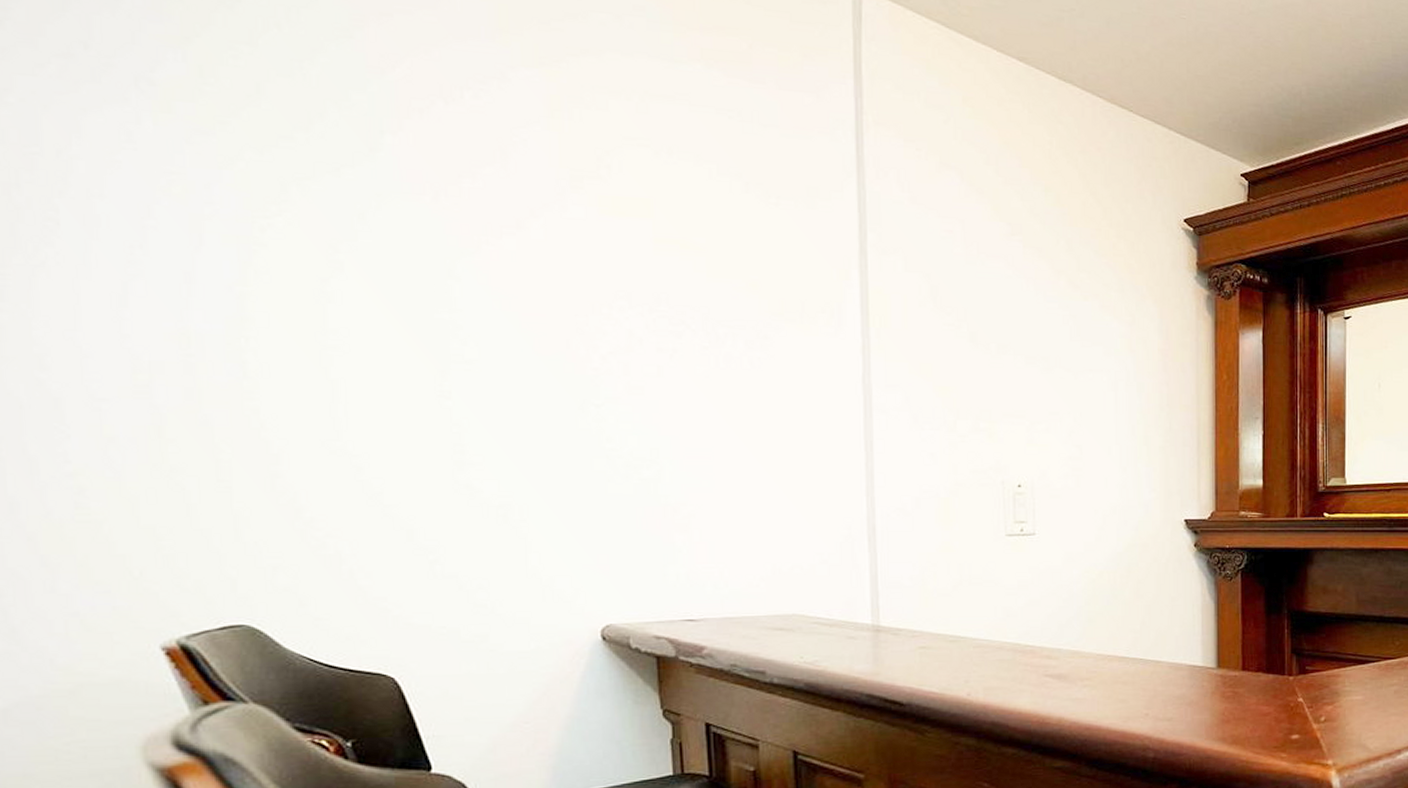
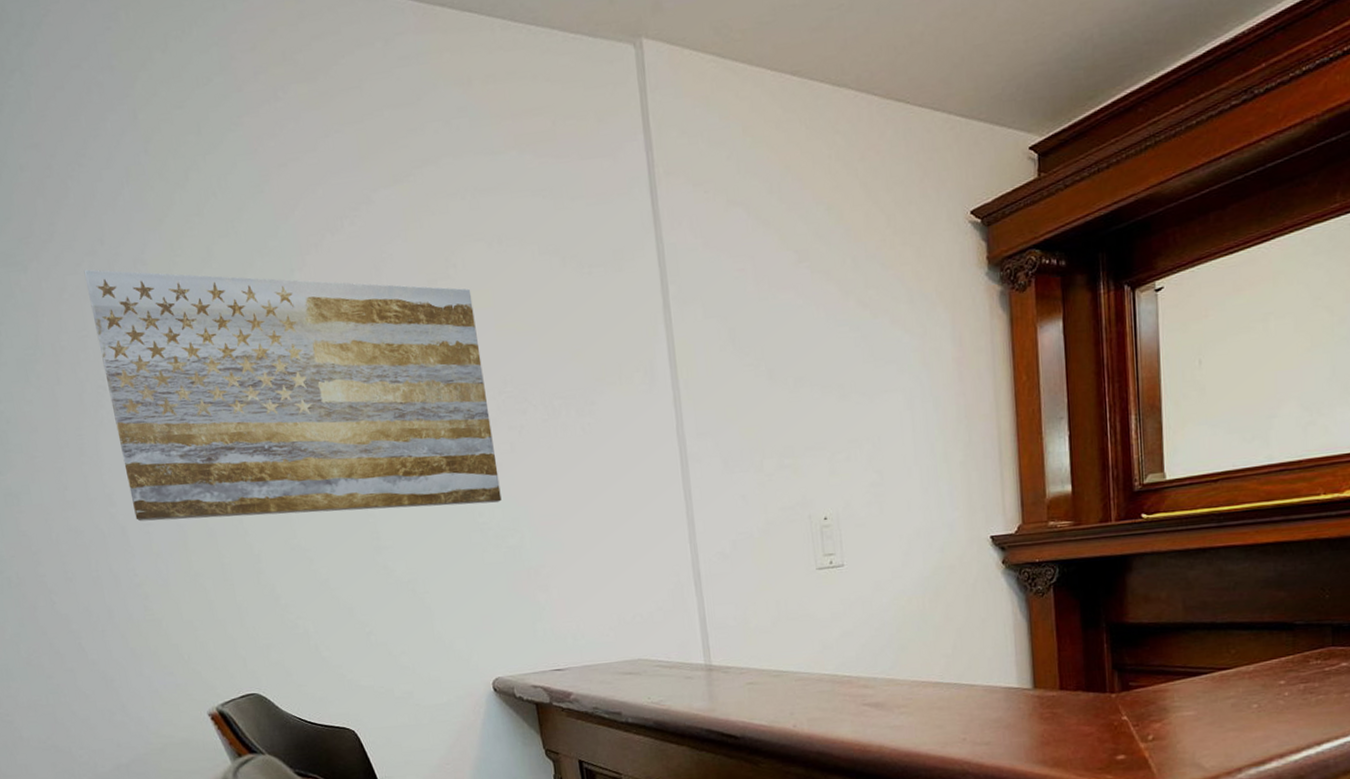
wall art: none [48,73,639,429] -> present [83,269,502,522]

